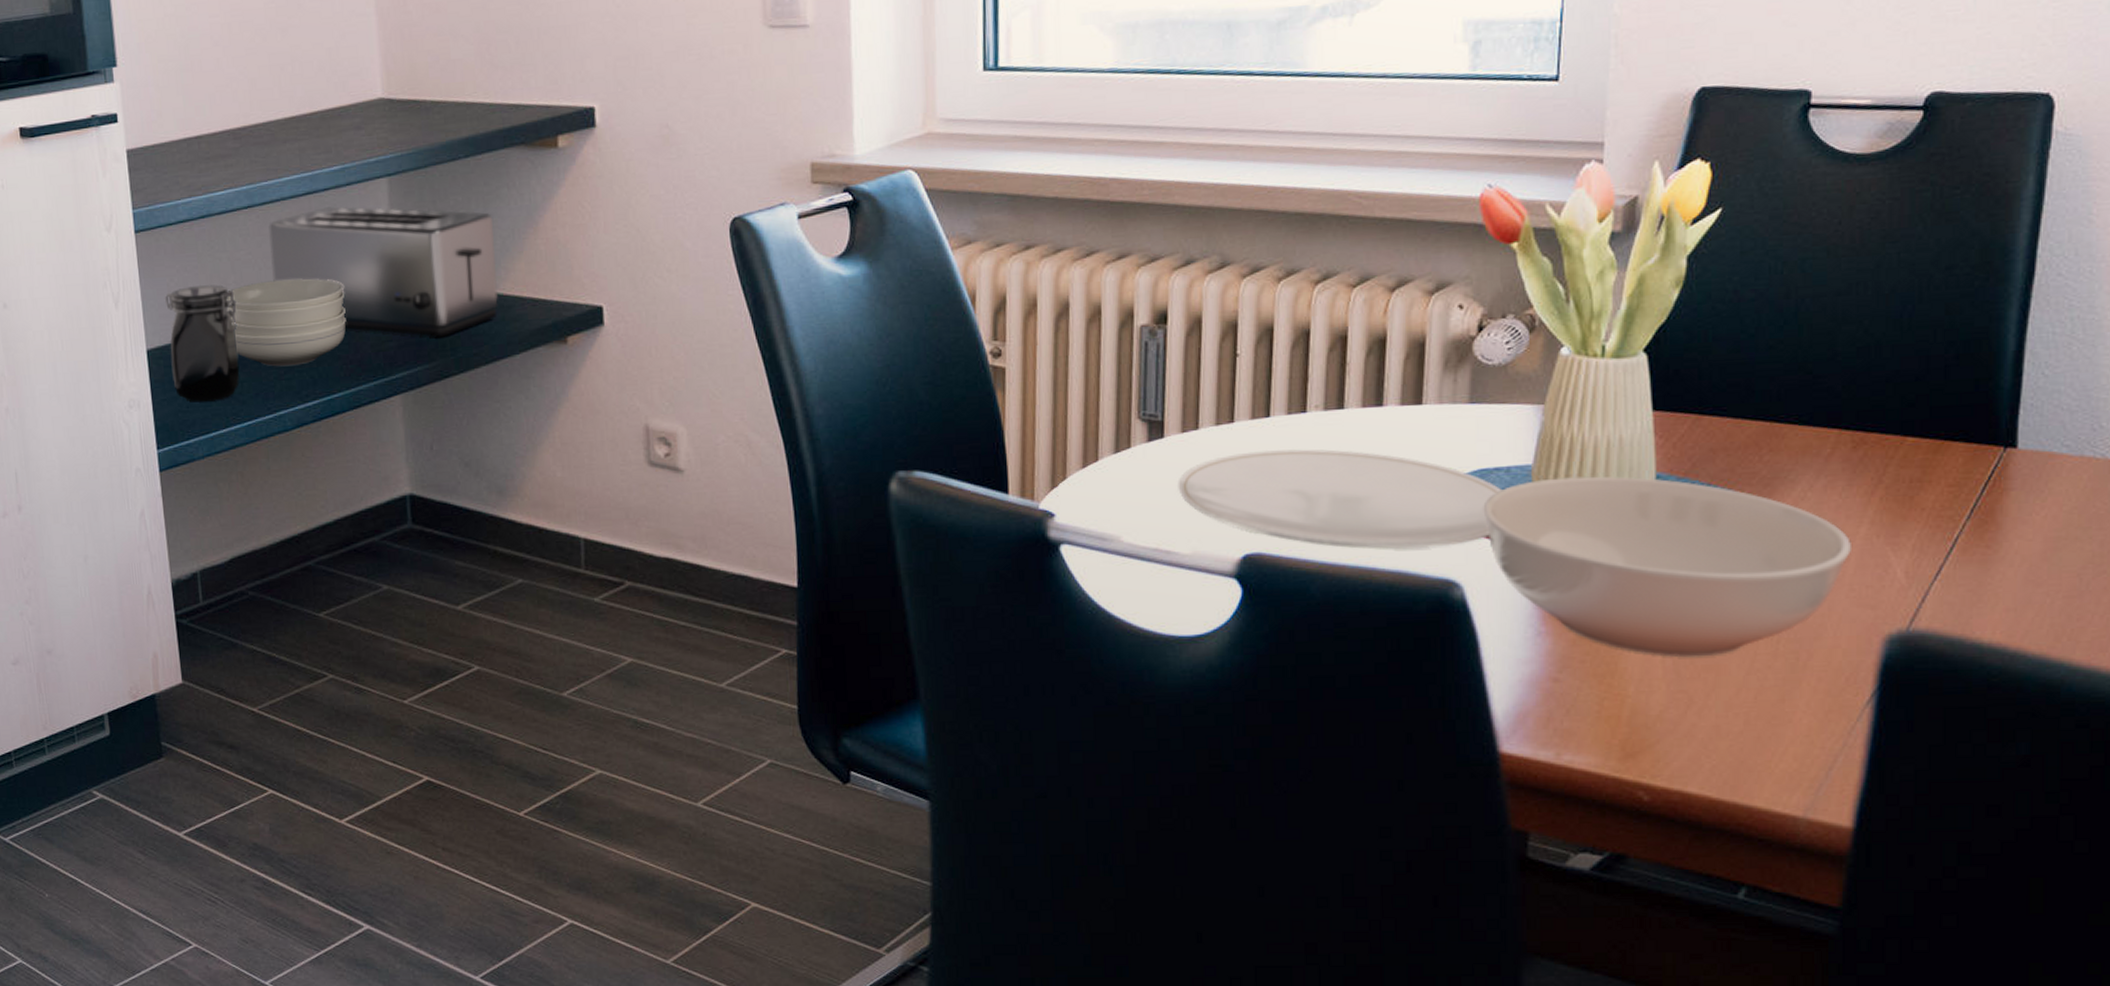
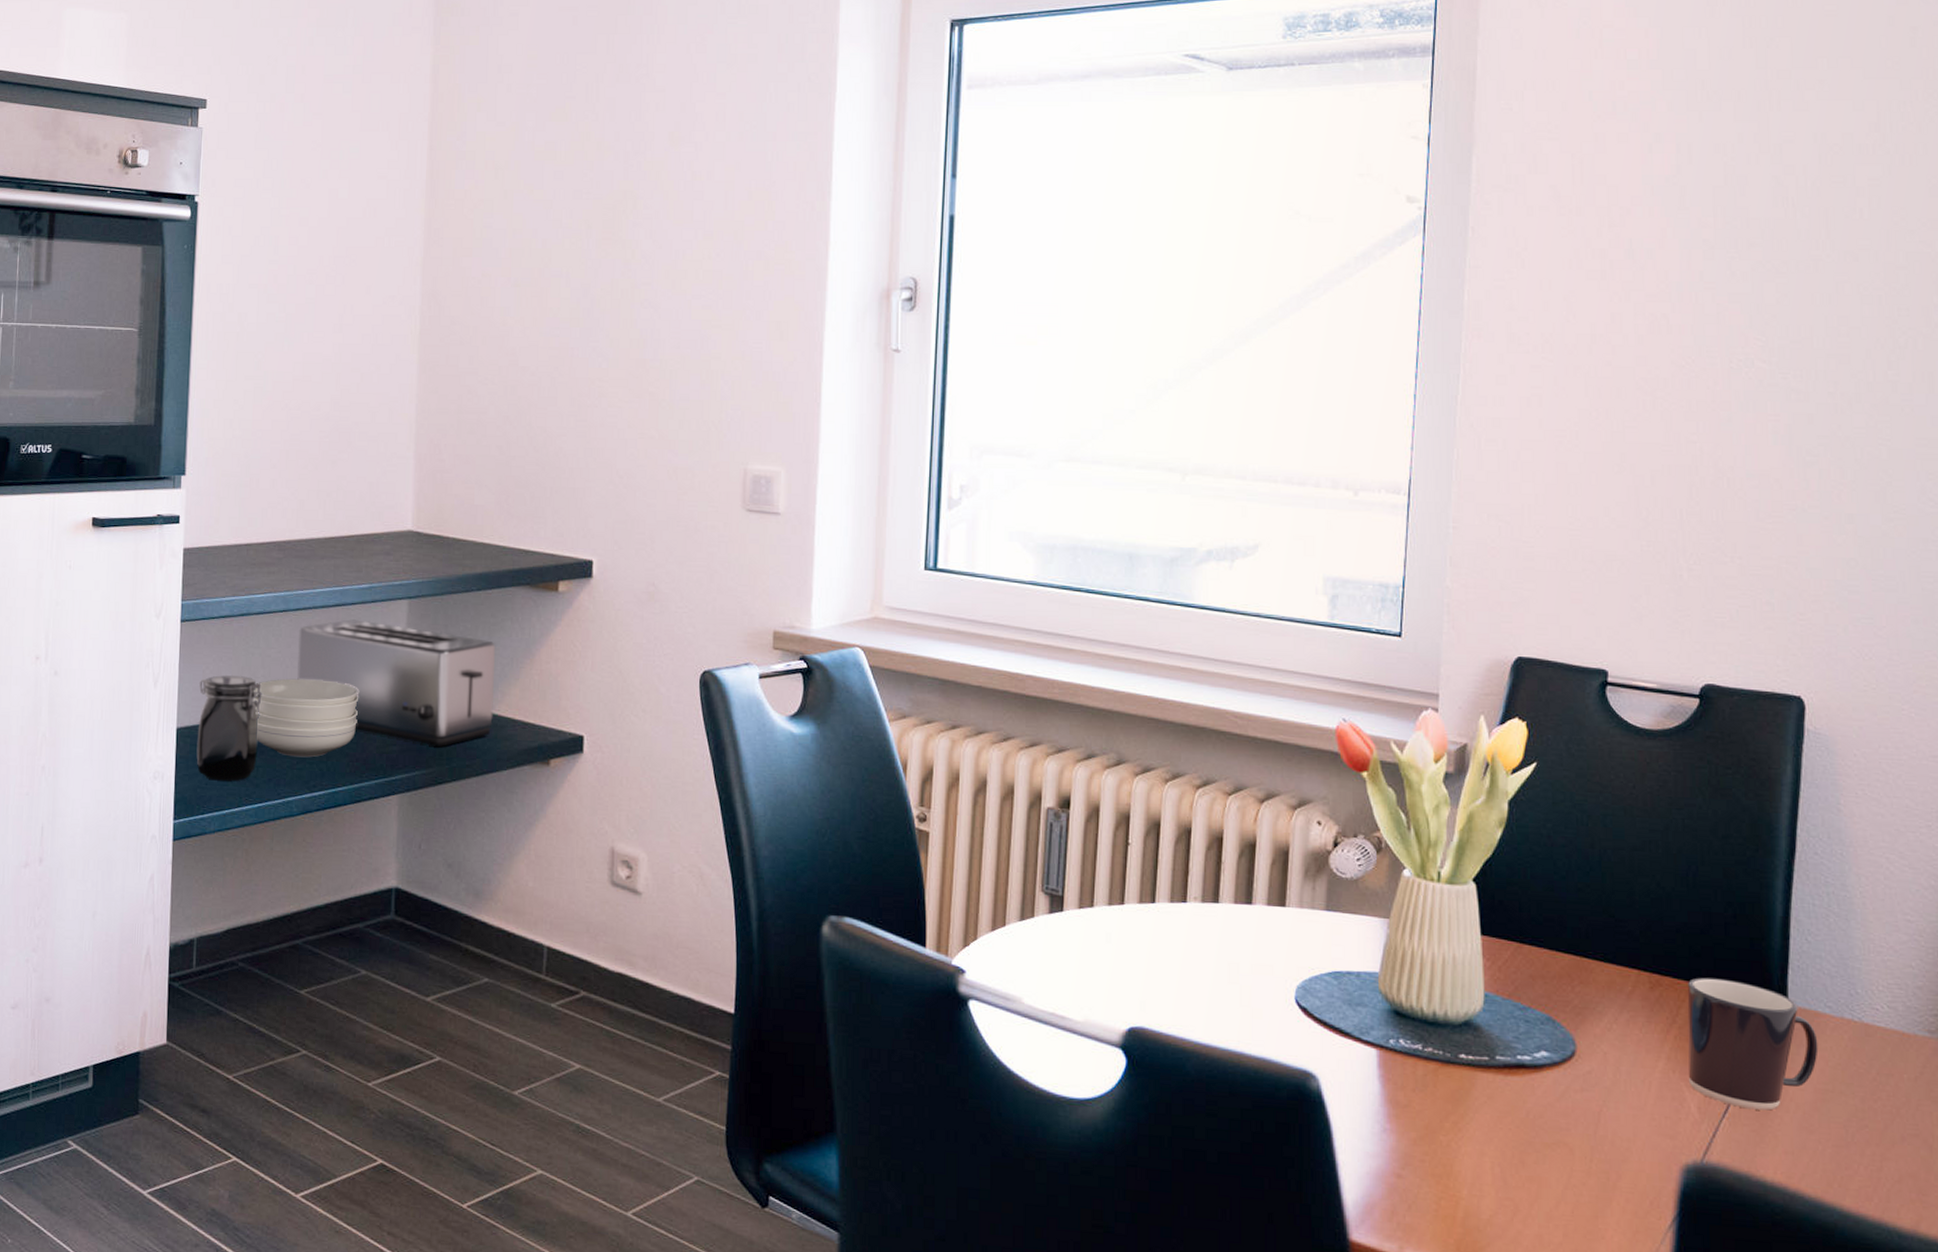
plate: present [1178,449,1503,549] -> none [1074,933,1354,1039]
bowl: present [1483,475,1853,657] -> none [1336,986,1653,1168]
mug: none [1894,428,2052,568] -> present [1687,977,1819,1111]

